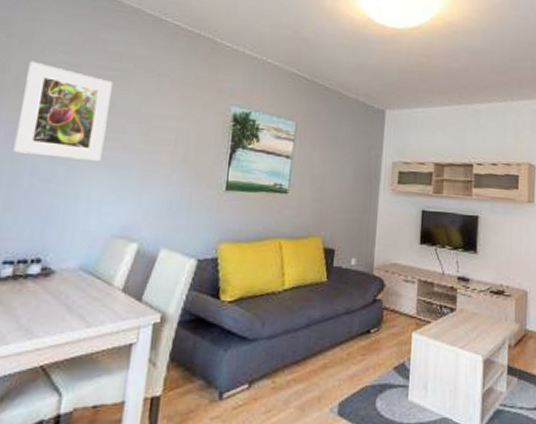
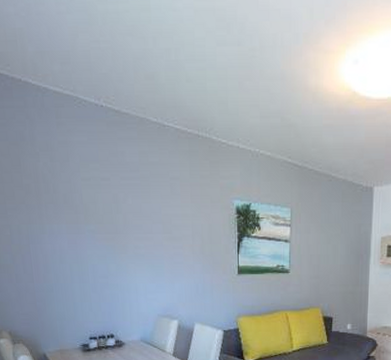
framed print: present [13,61,113,161] -> none [71,179,140,258]

